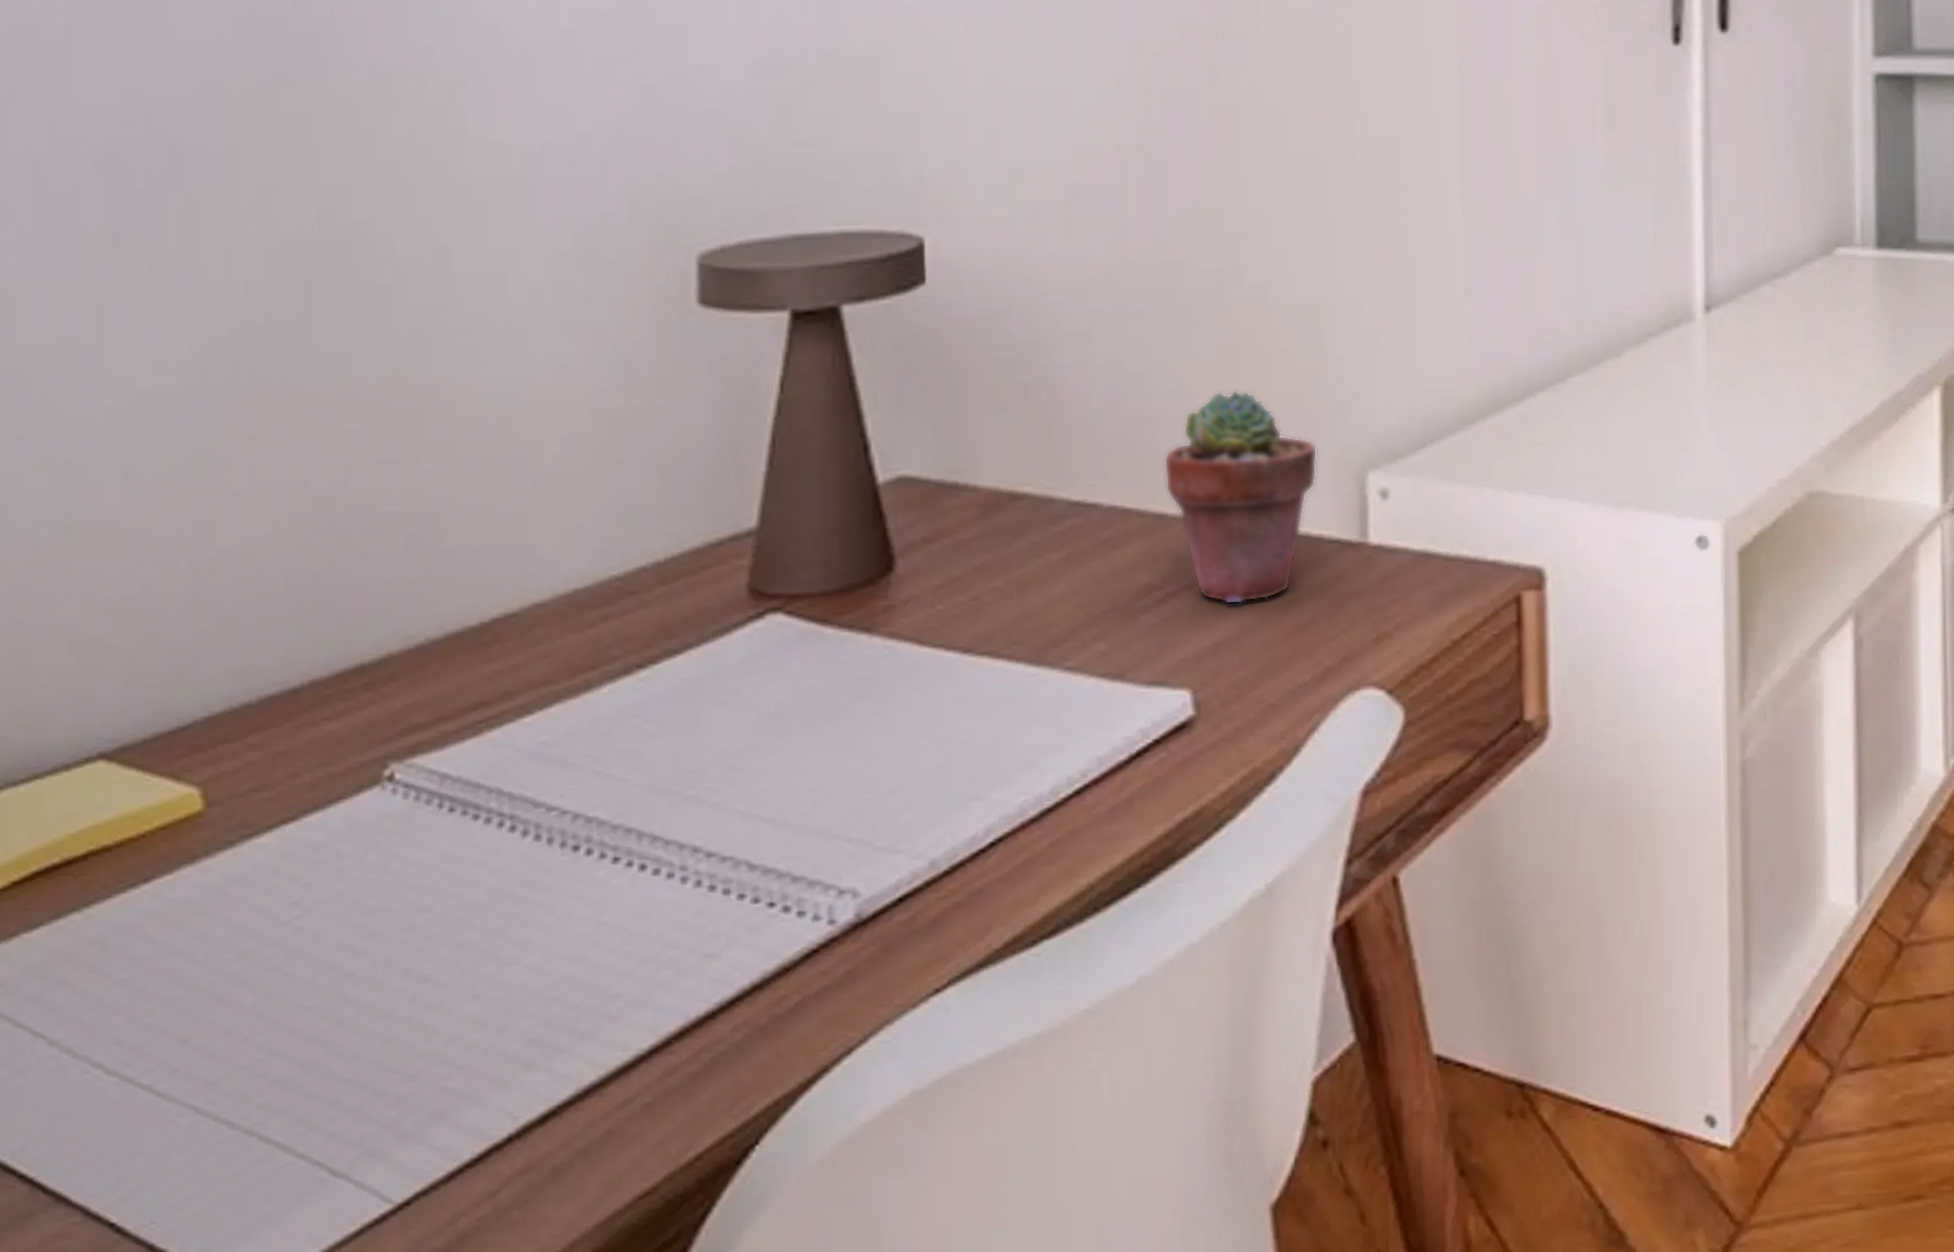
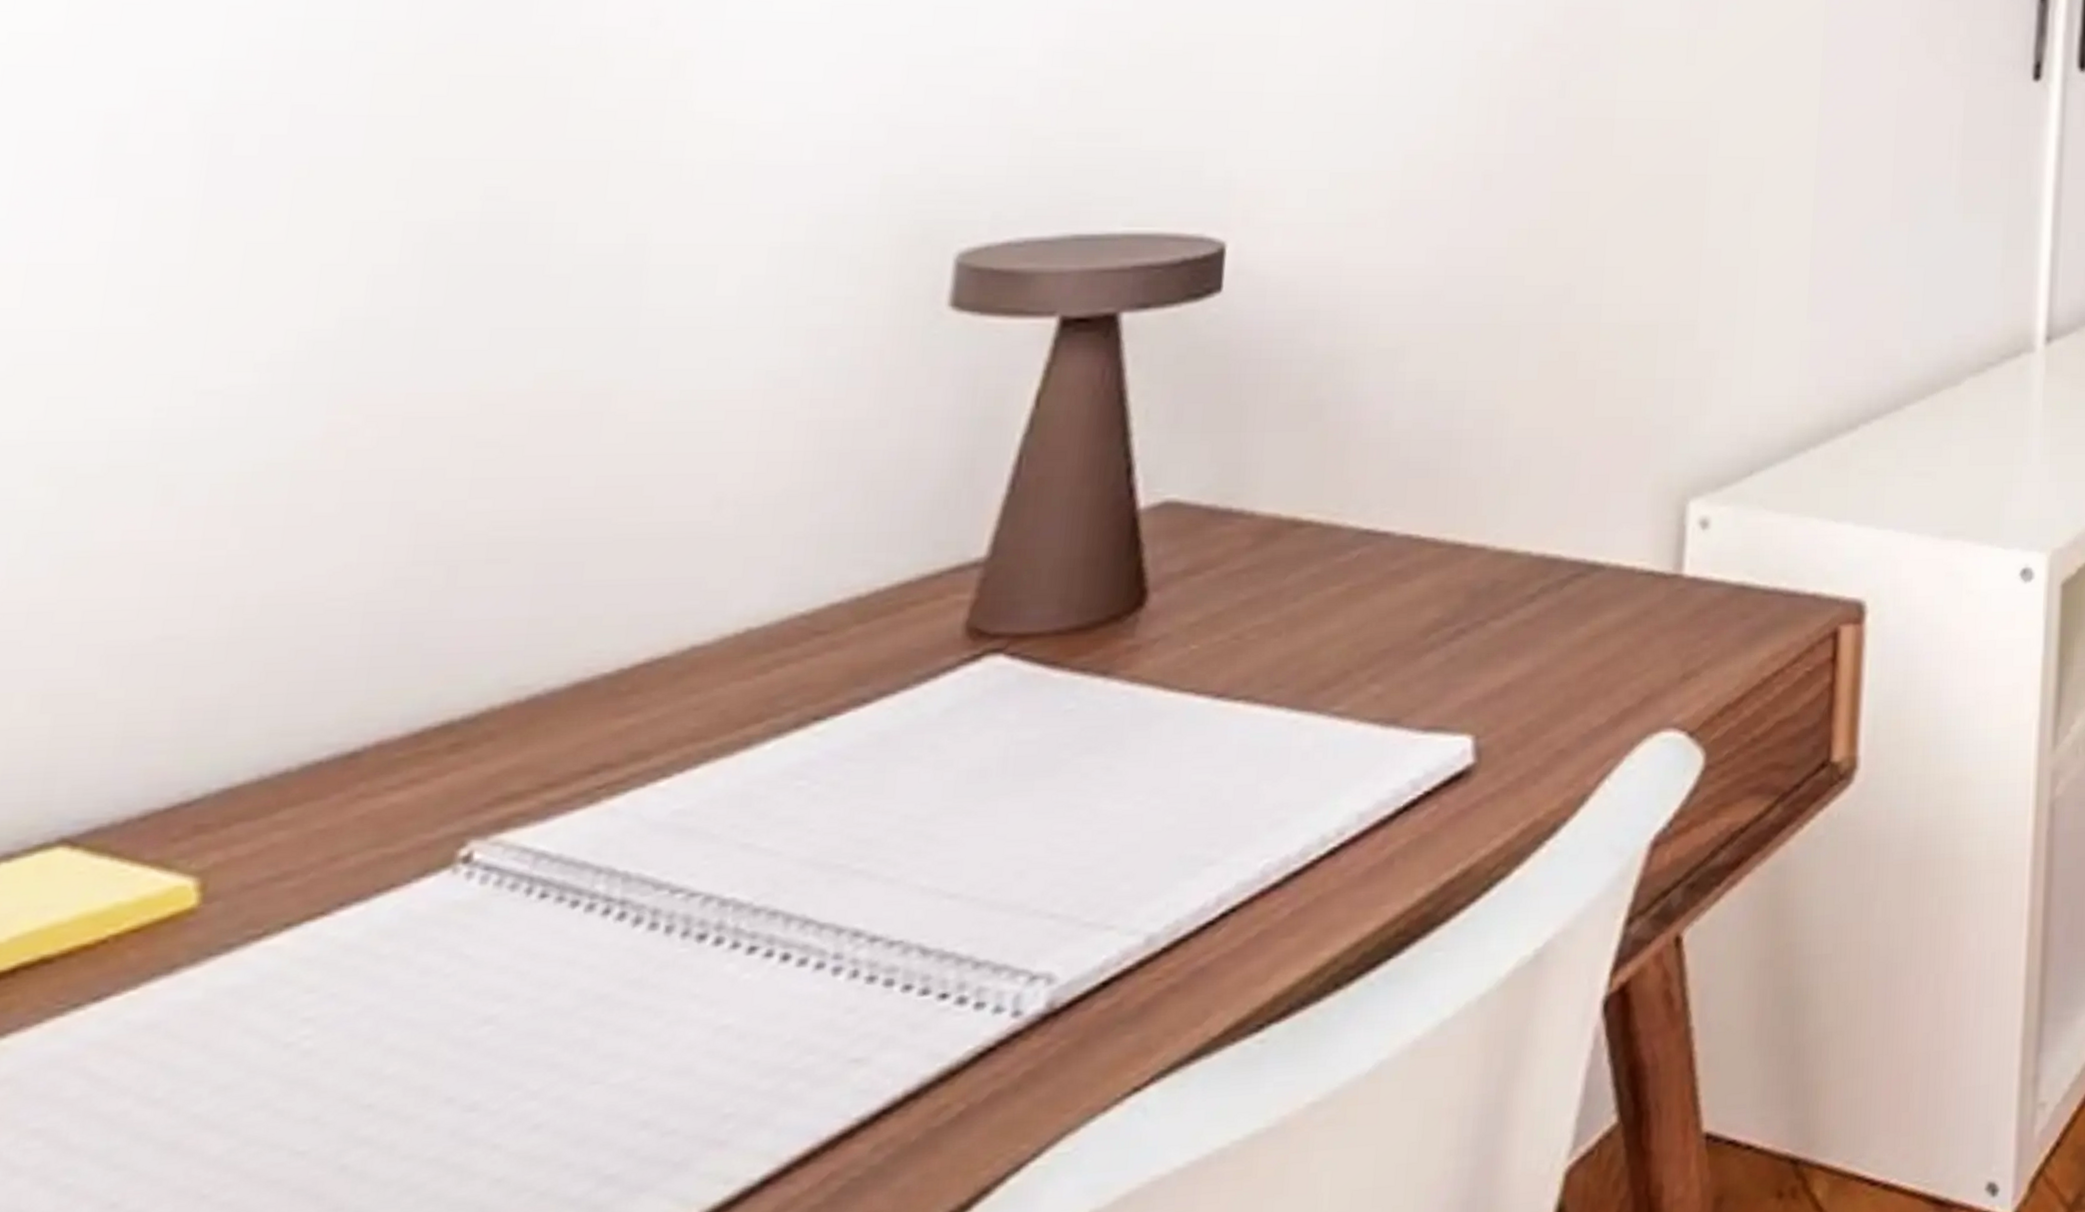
potted succulent: present [1163,389,1318,605] -> none [1468,412,1638,642]

